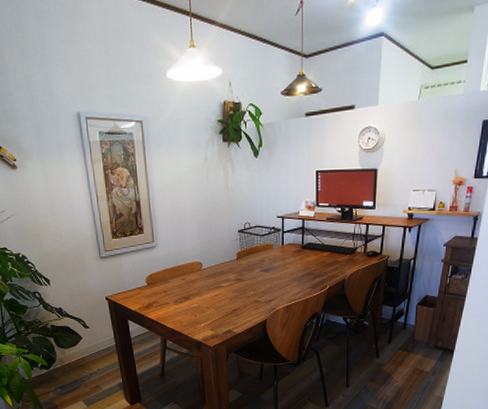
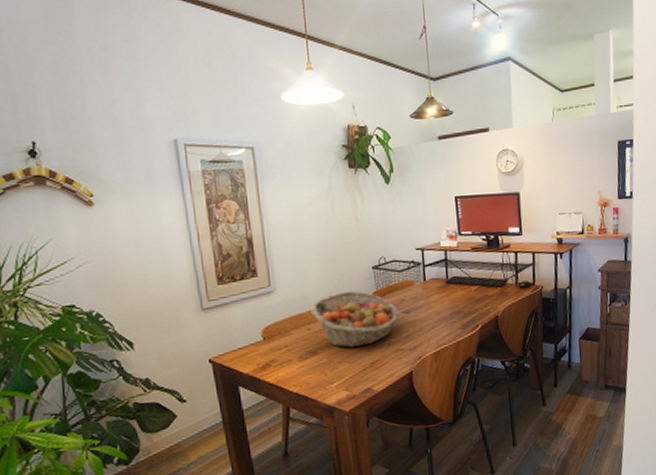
fruit basket: none [186,250,259,297] -> present [311,291,399,348]

